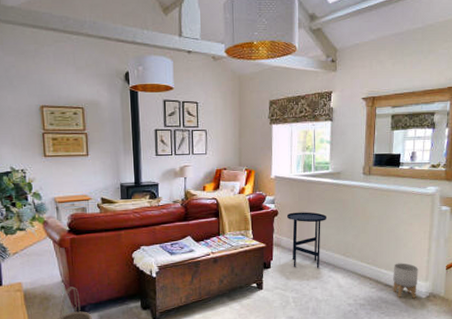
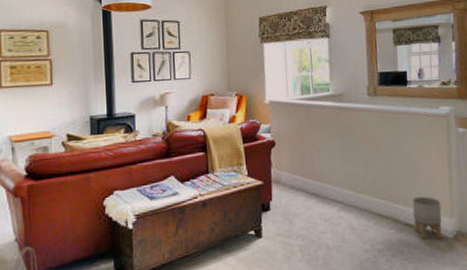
side table: present [286,212,326,268] -> none [285,140,331,208]

